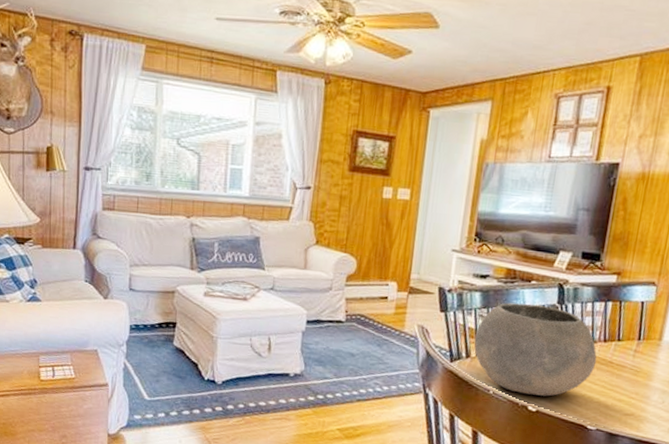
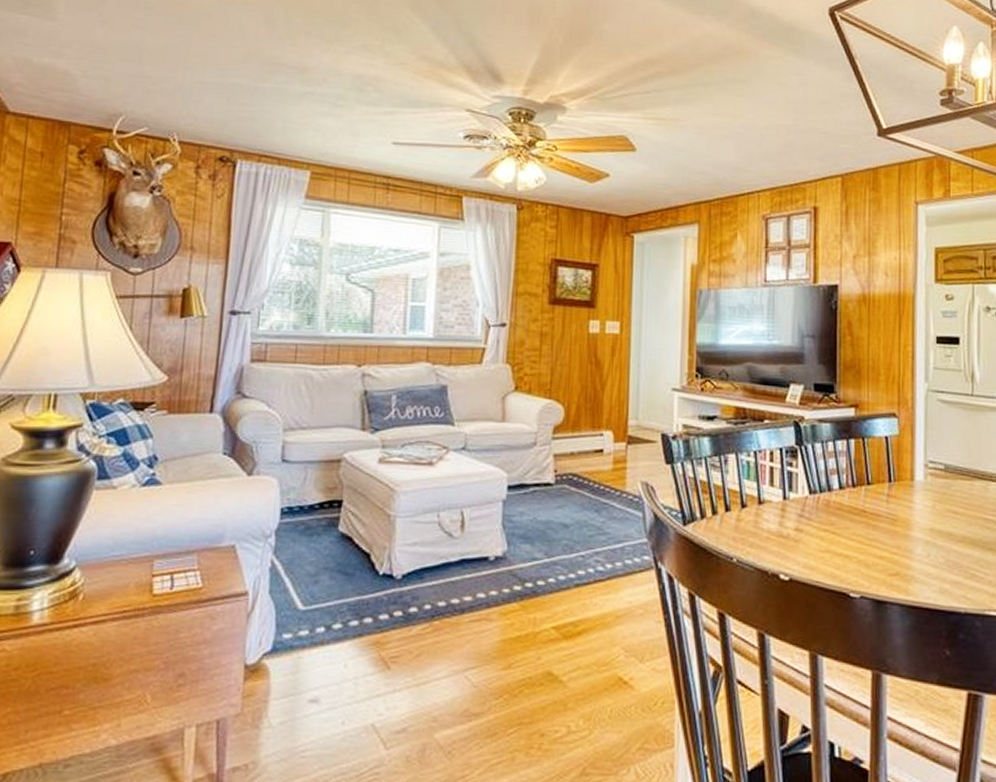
bowl: present [474,302,597,396] -> none [709,447,848,560]

